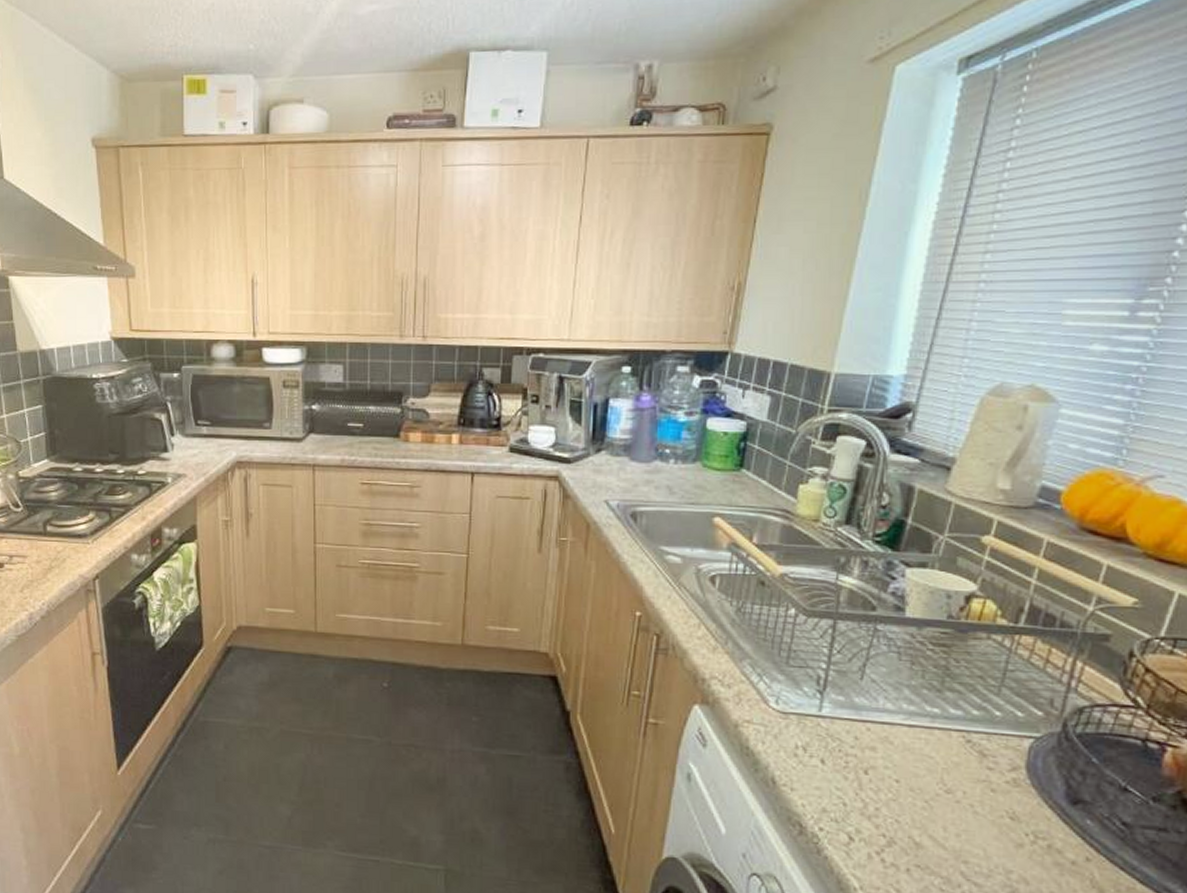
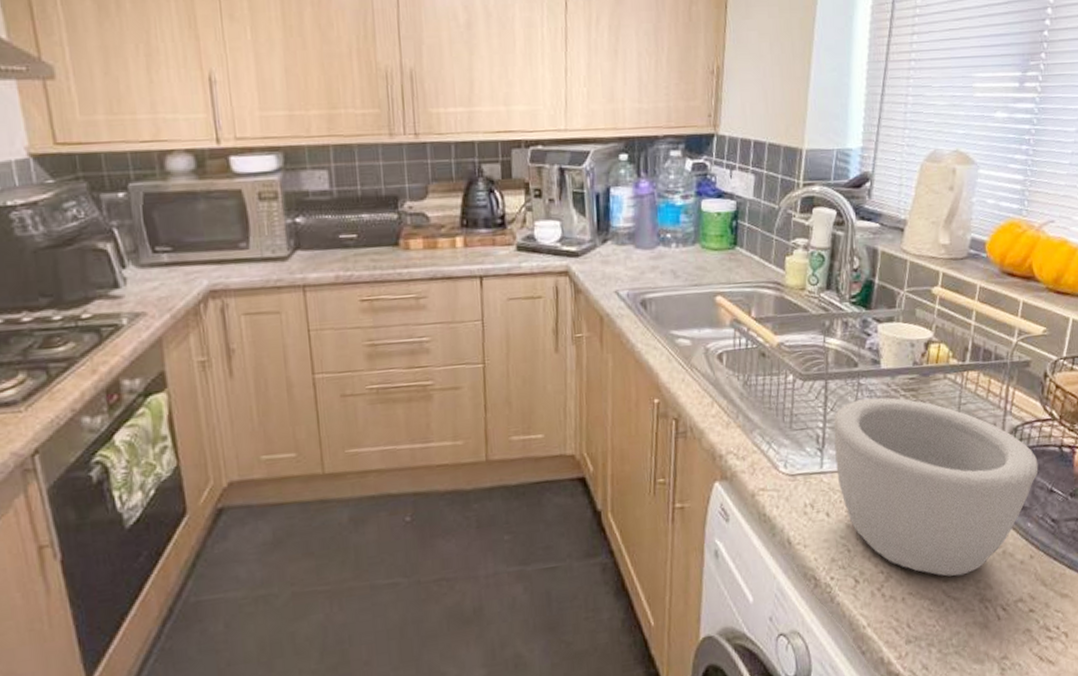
bowl: none [838,646,1109,861] -> present [833,397,1039,577]

